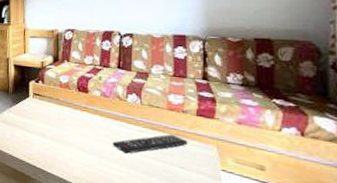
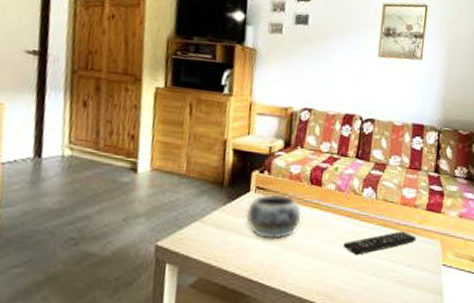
decorative bowl: none [27,98,72,136] -> present [245,193,302,240]

